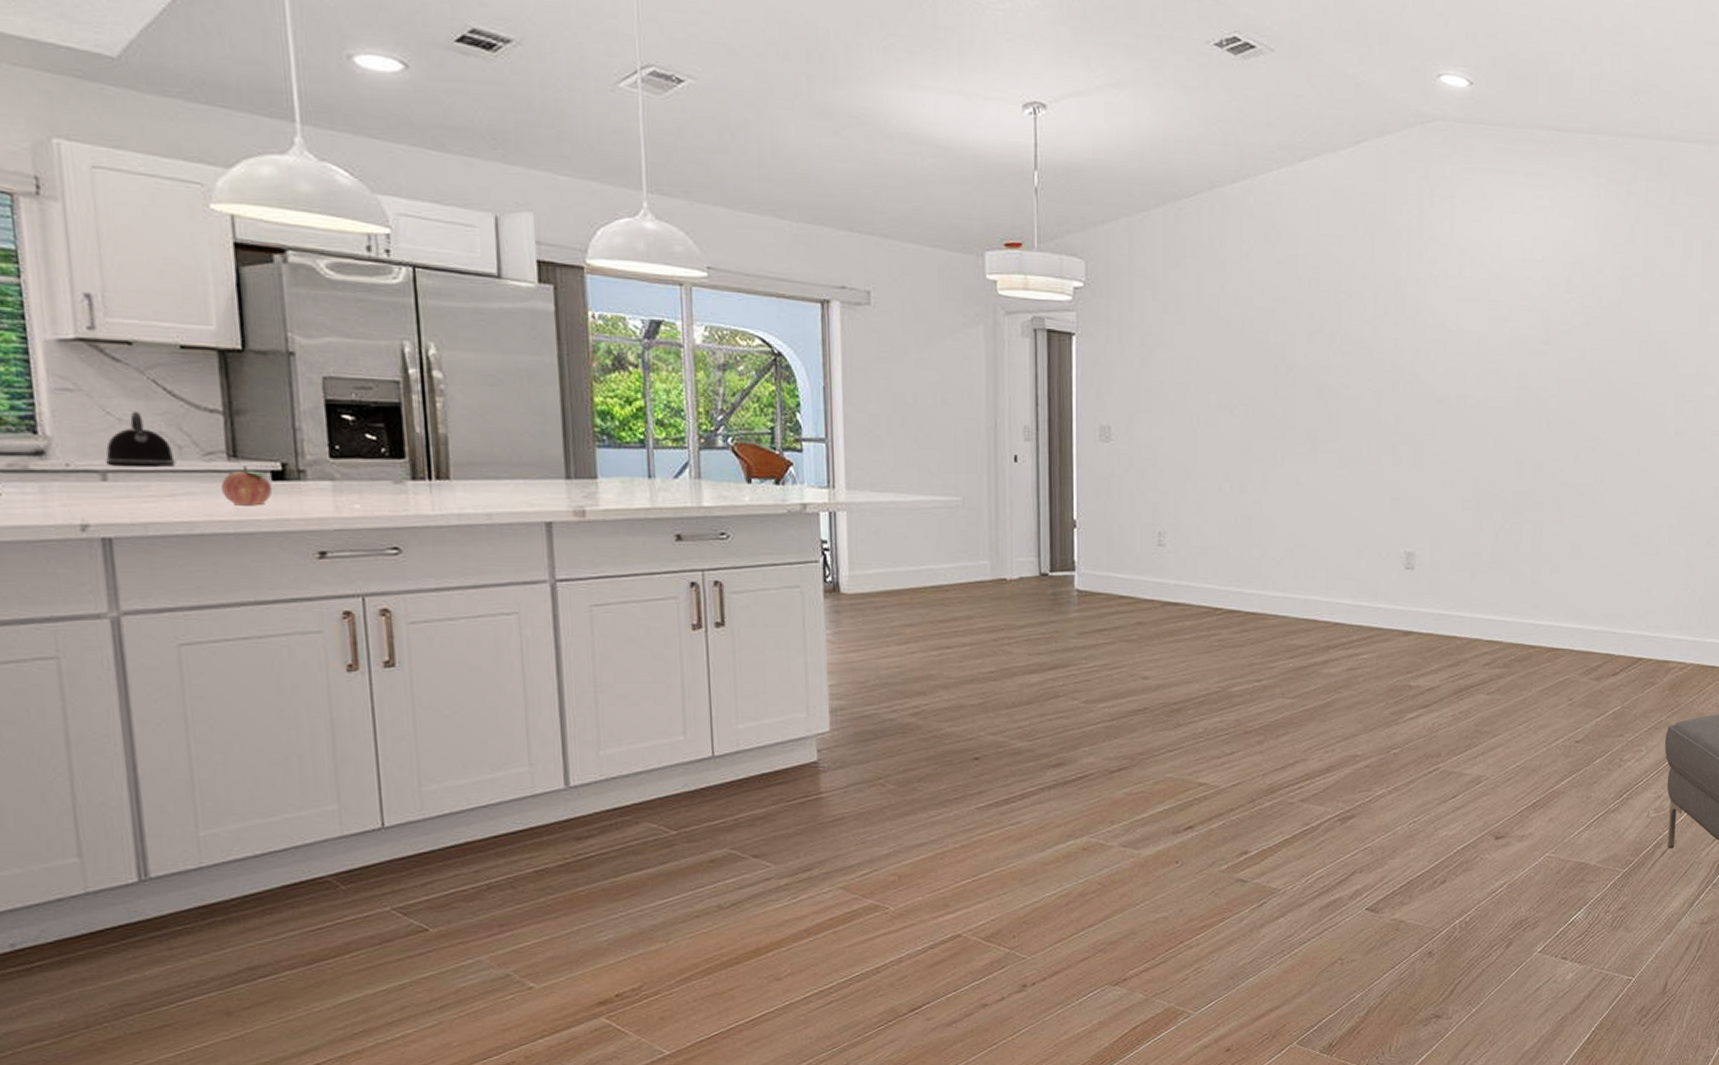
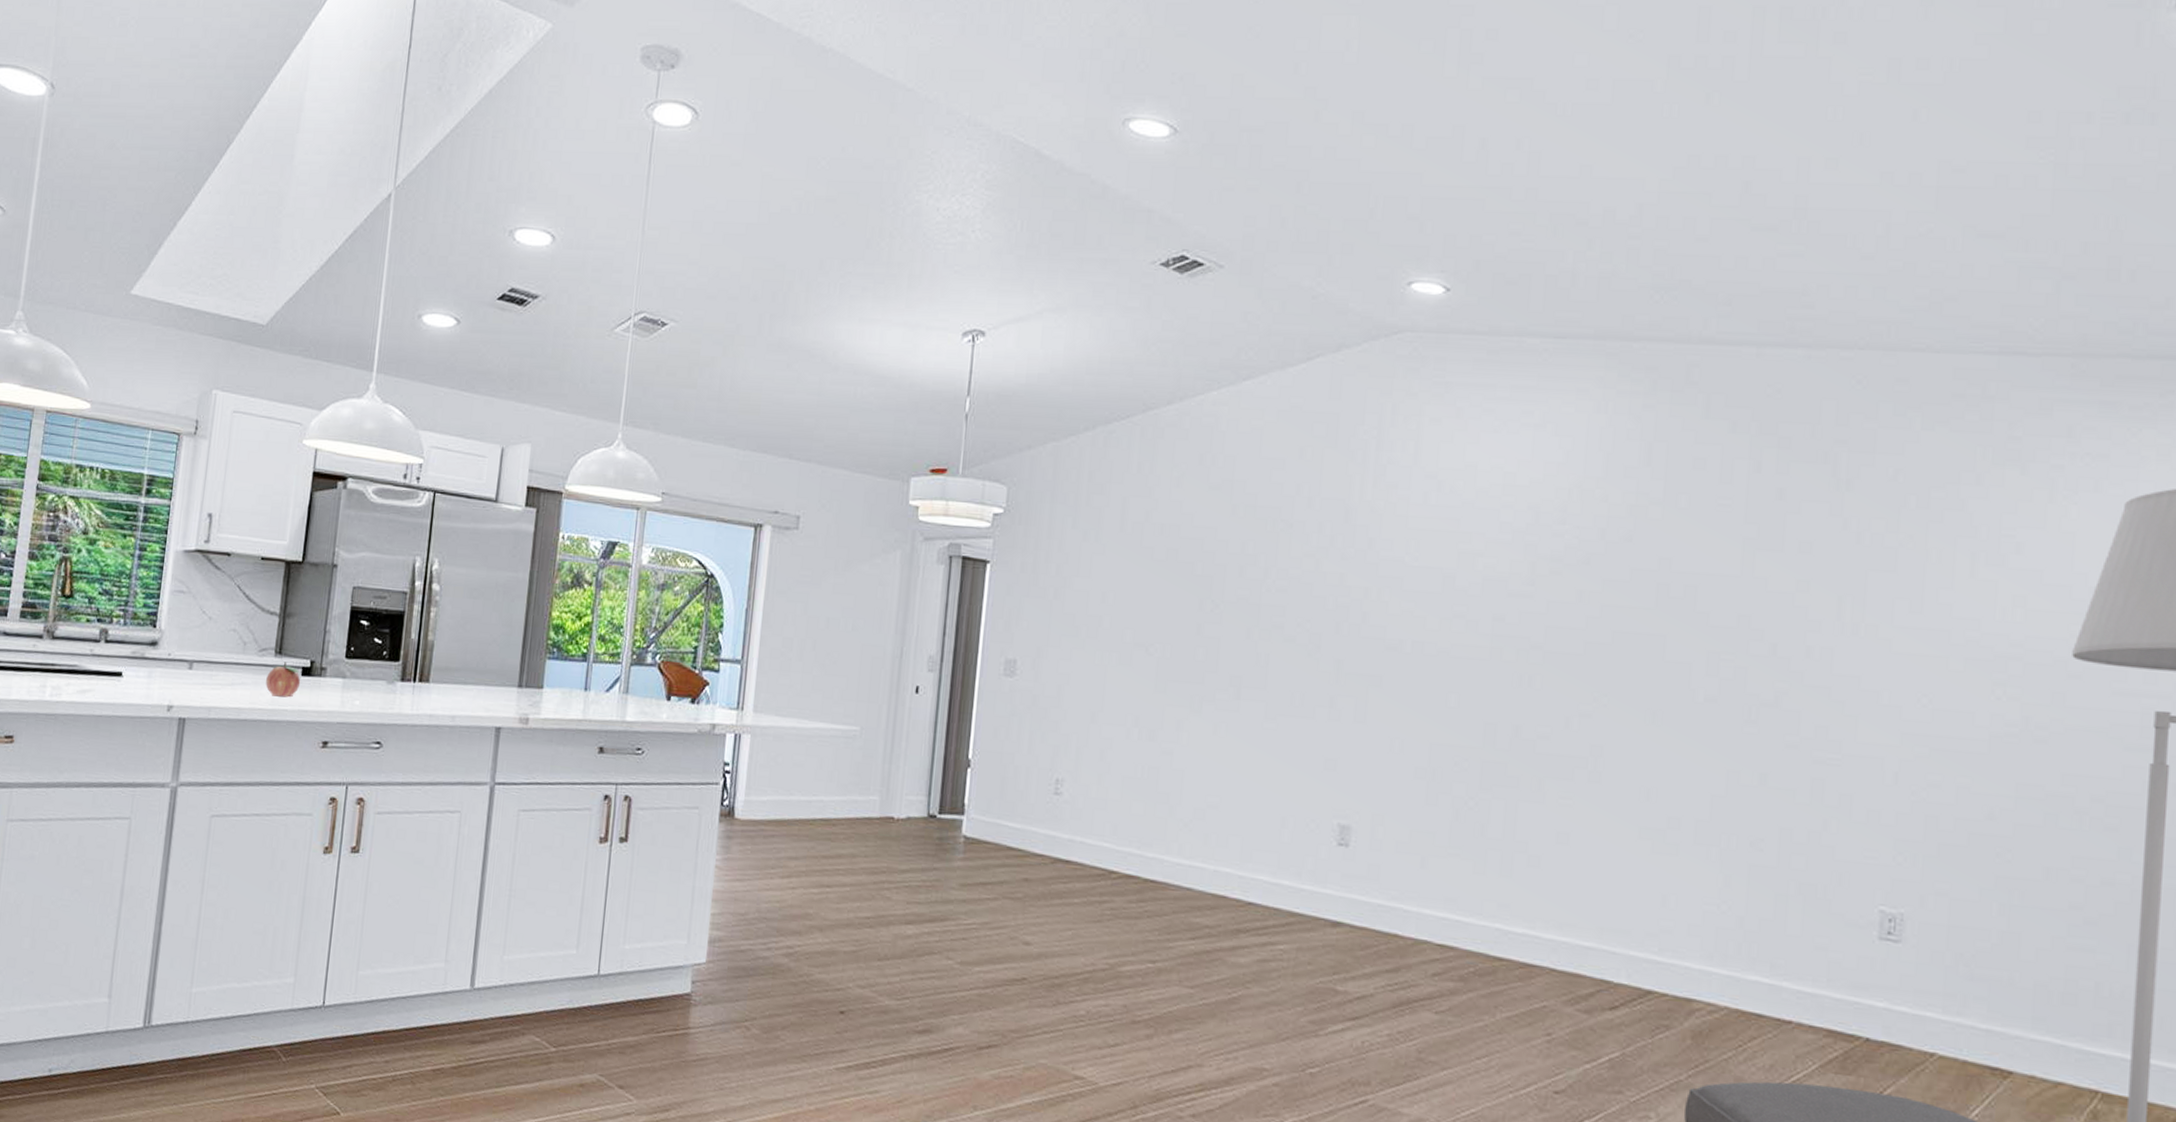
kettle: present [106,412,176,468] -> none [194,612,240,660]

